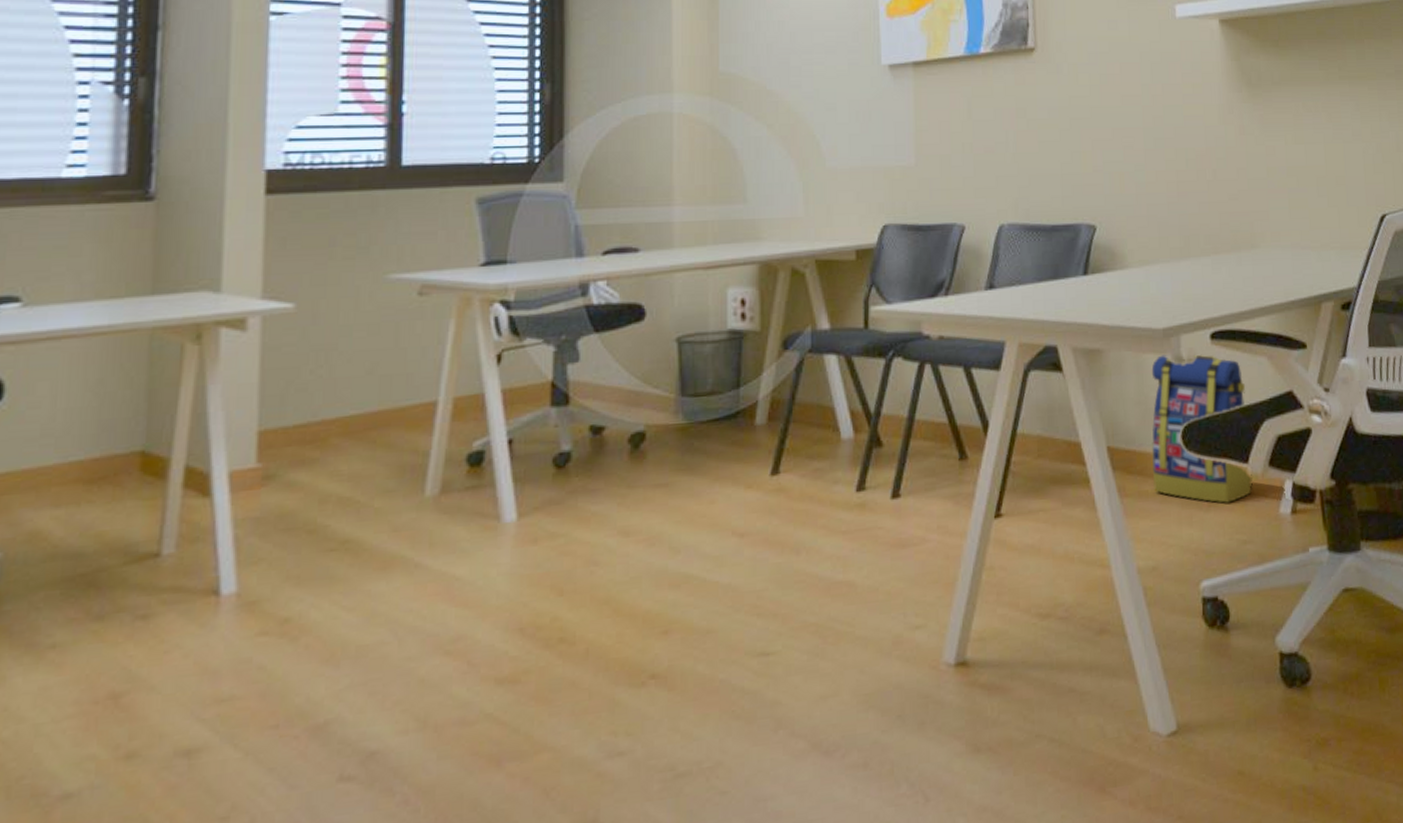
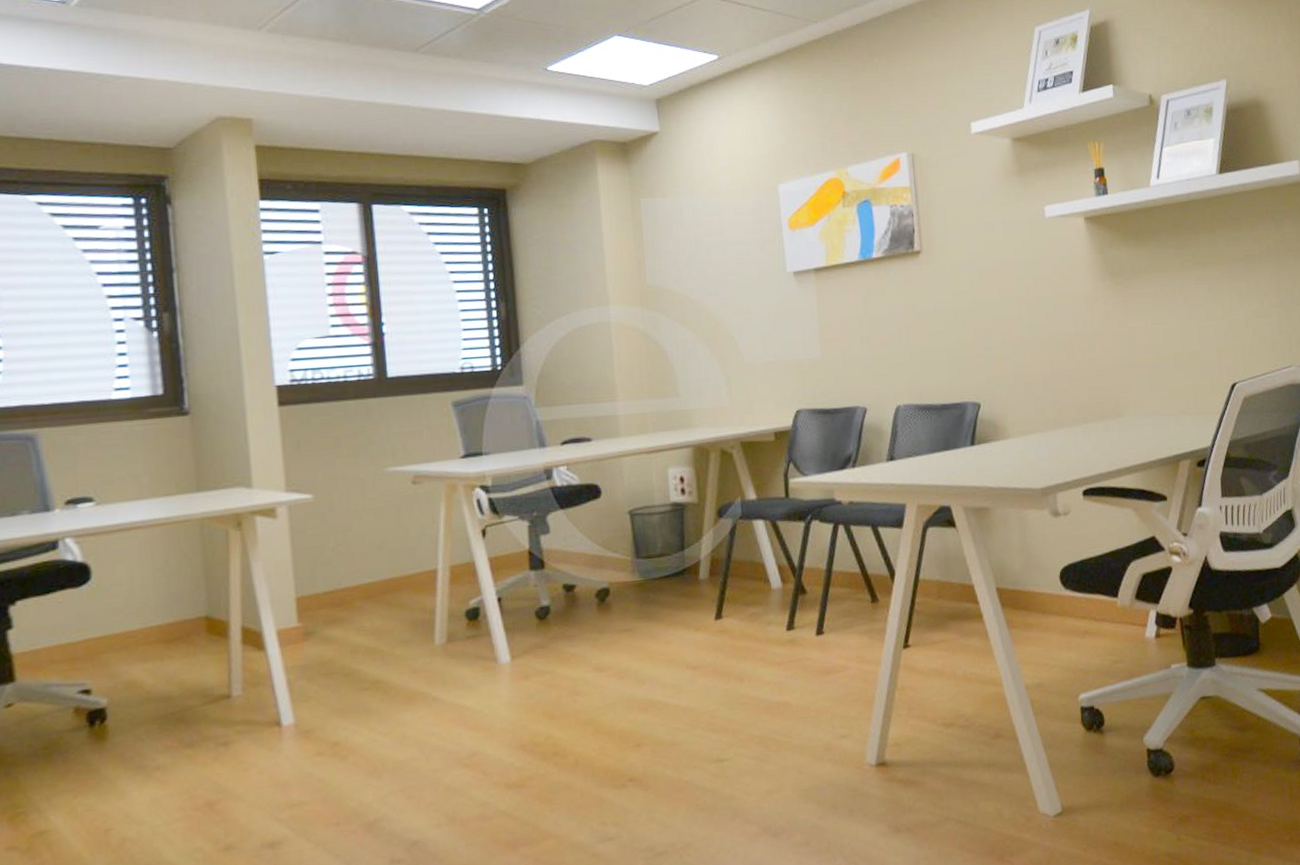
backpack: present [1151,354,1254,503] -> none [1032,508,1123,631]

